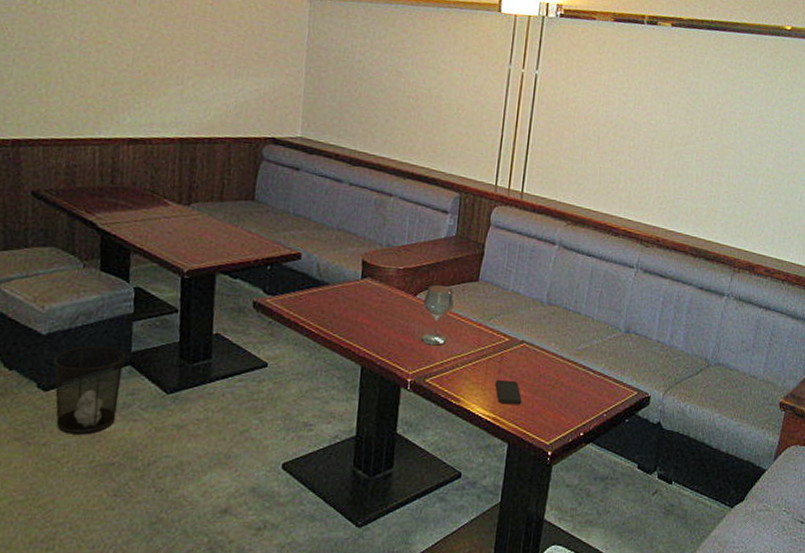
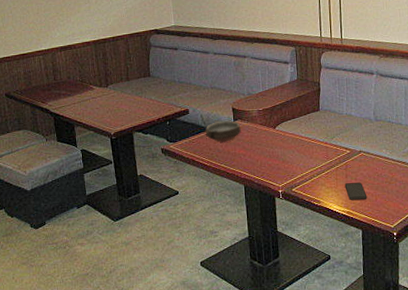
waste bin: present [53,345,126,435] -> none [37,193,84,257]
ashtray: none [318,276,370,304] -> present [205,121,241,142]
wine glass: present [421,284,455,346] -> none [281,117,305,163]

